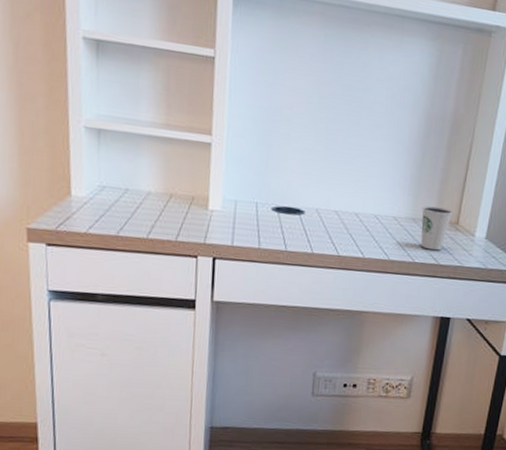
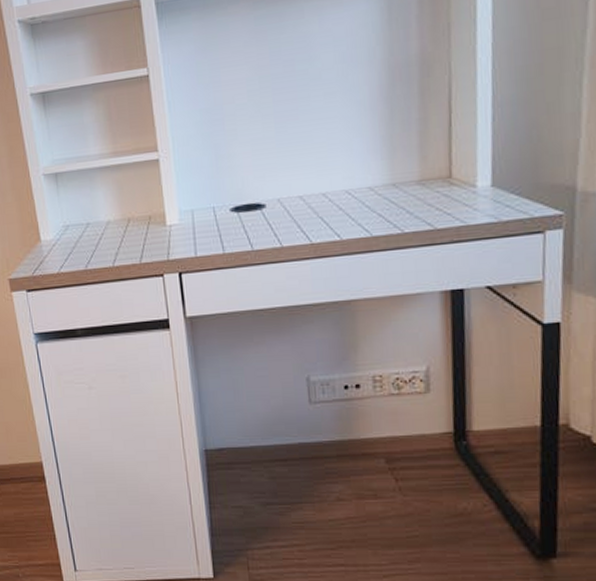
dixie cup: present [420,205,453,251] -> none [401,162,442,215]

